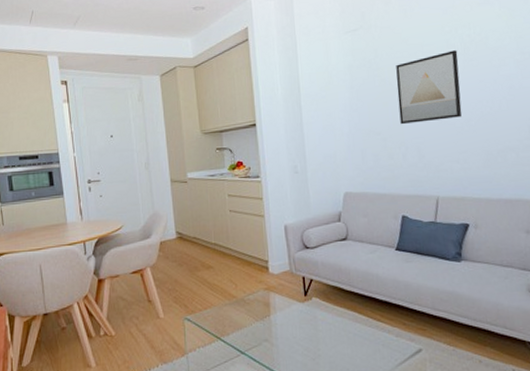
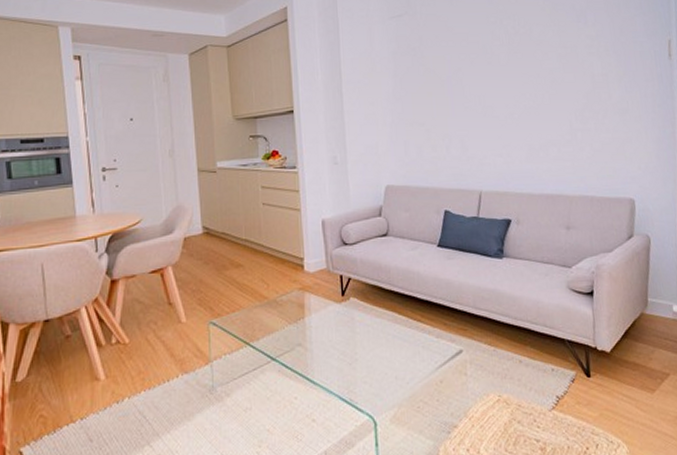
wall art: present [396,50,462,125] -> none [441,42,506,116]

